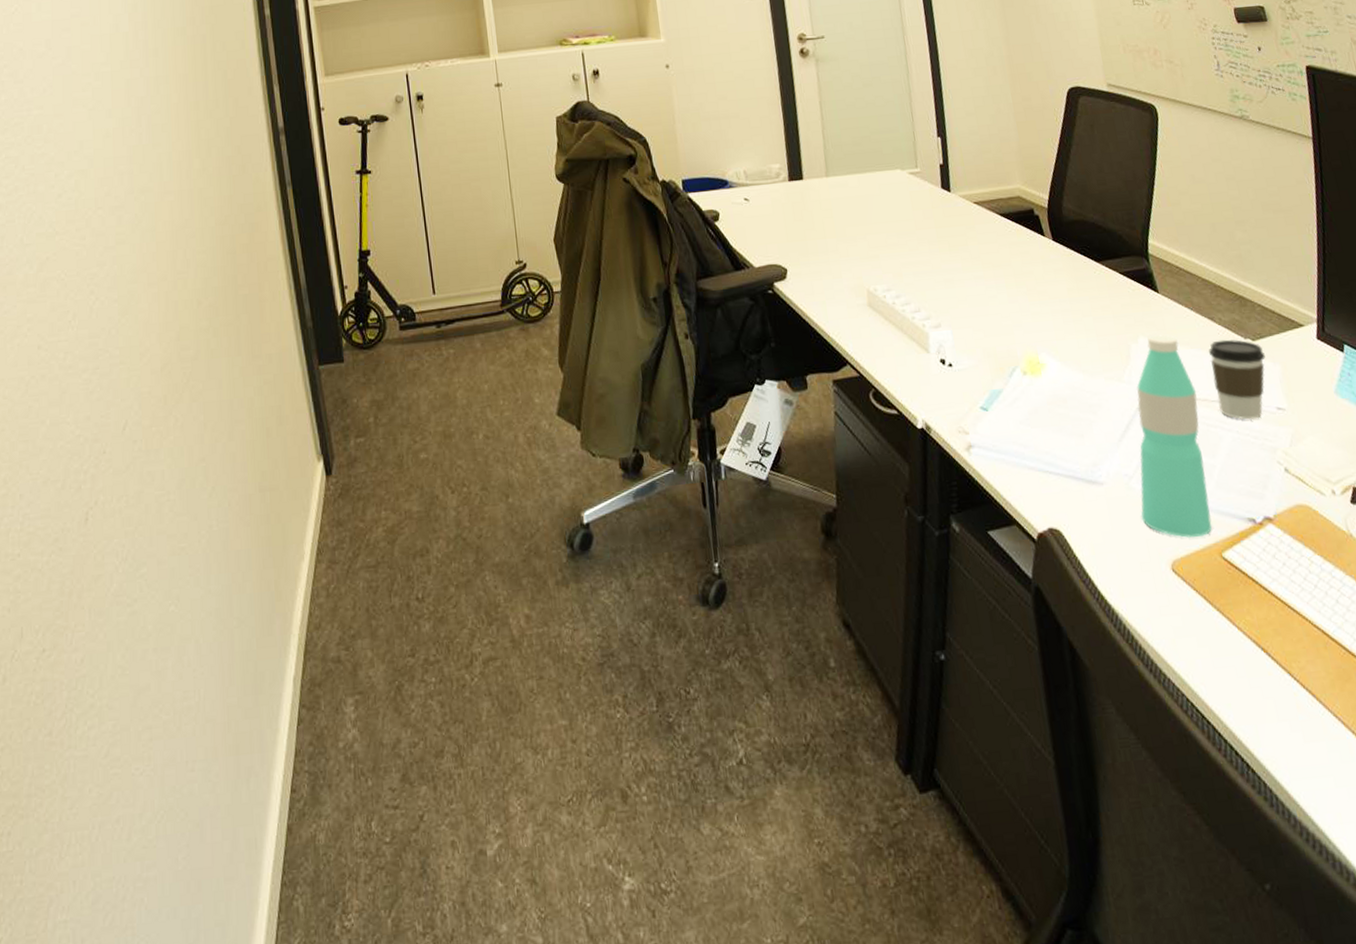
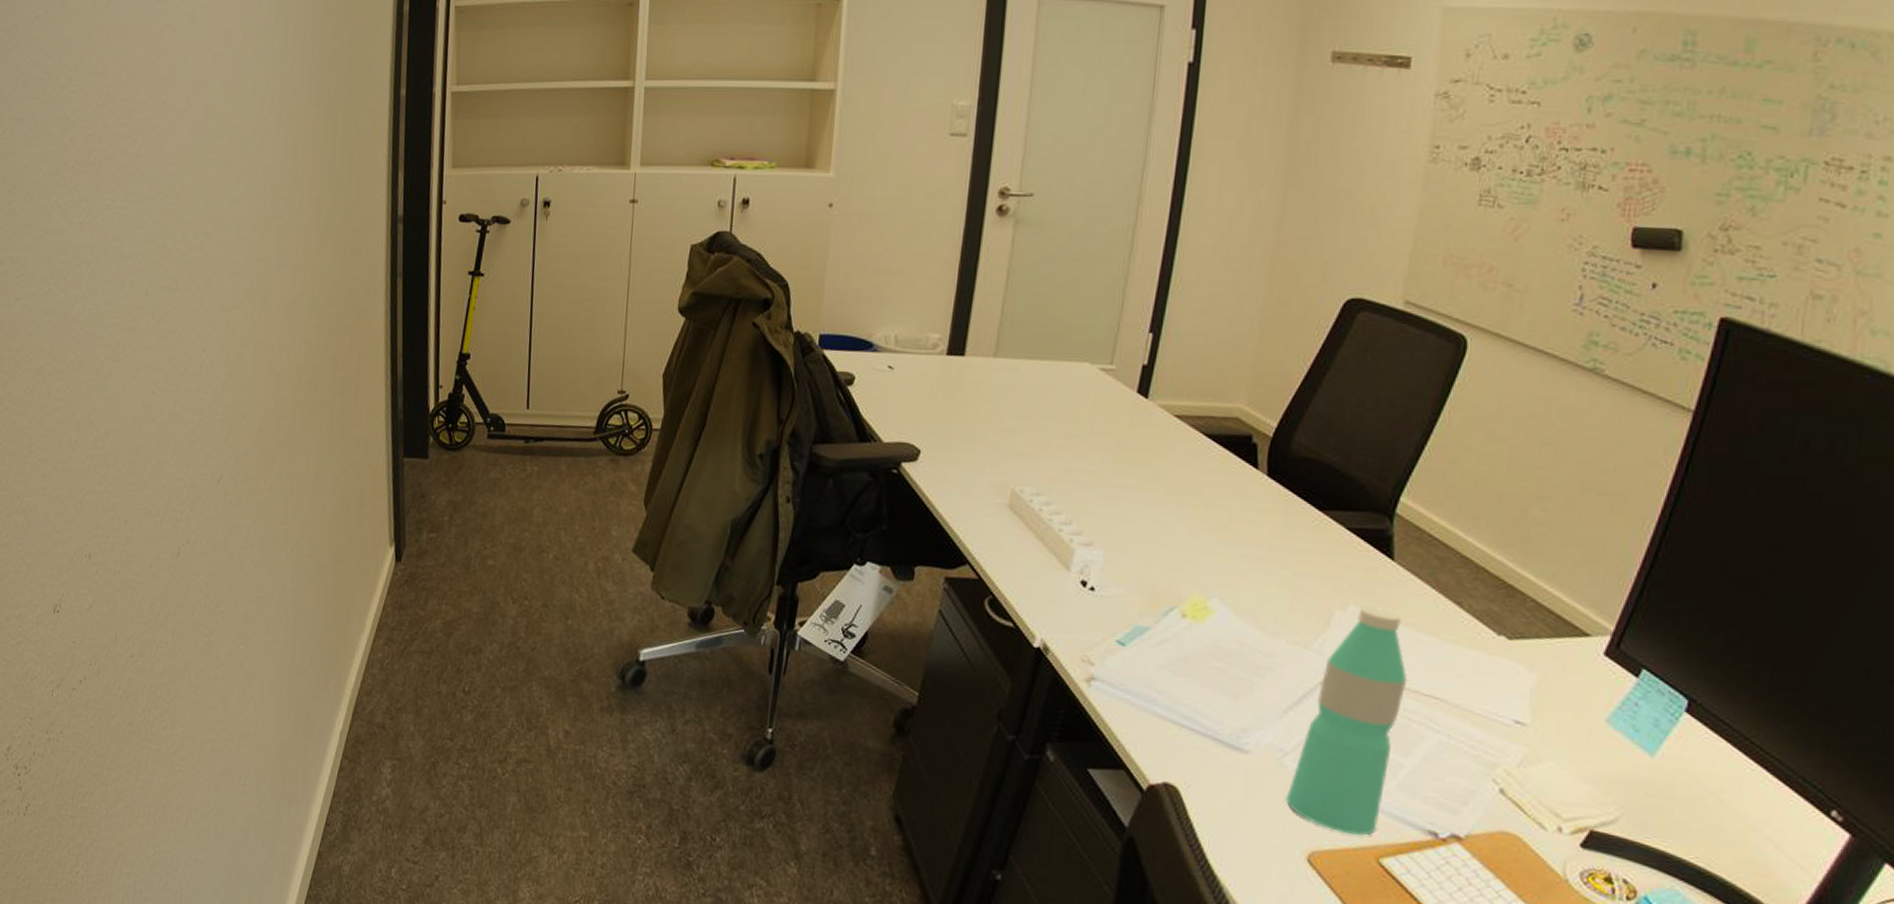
coffee cup: present [1208,339,1265,421] -> none [1431,629,1520,728]

